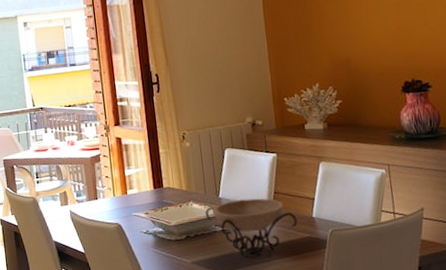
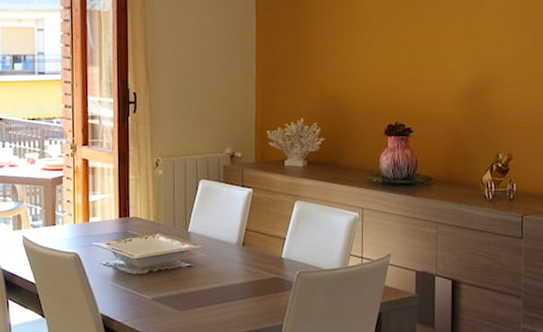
decorative bowl: present [205,198,298,256] -> none [171,234,266,294]

